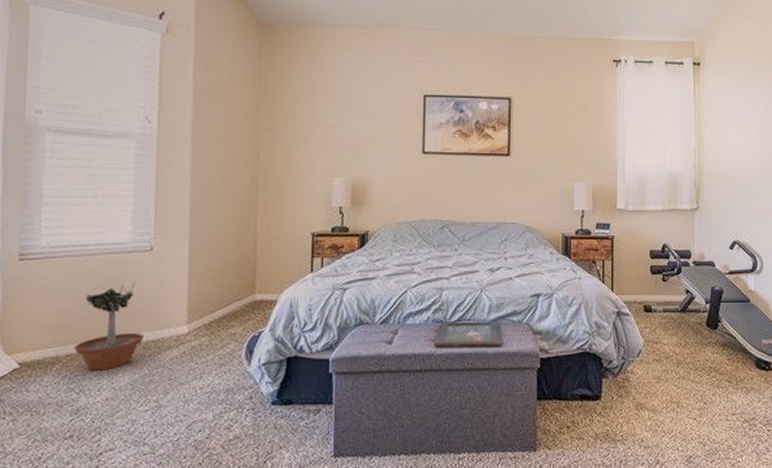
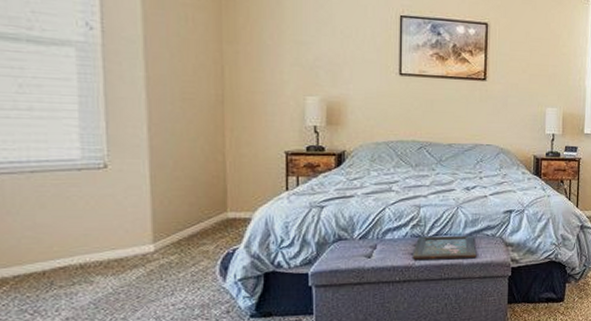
potted tree: present [74,279,145,371] -> none [23,198,106,292]

